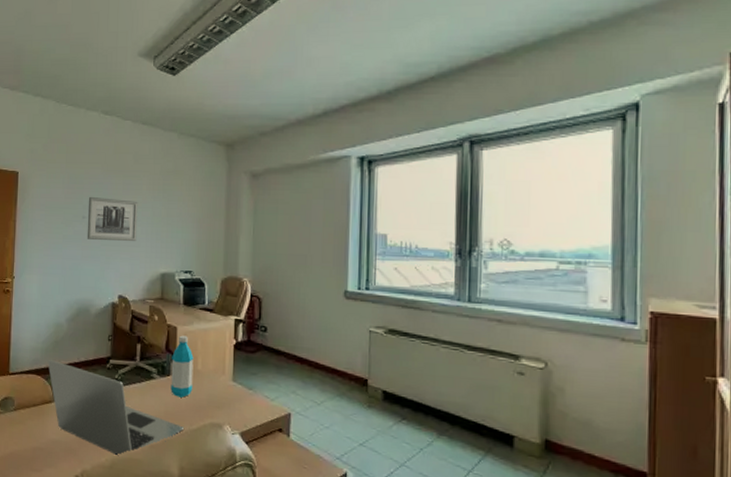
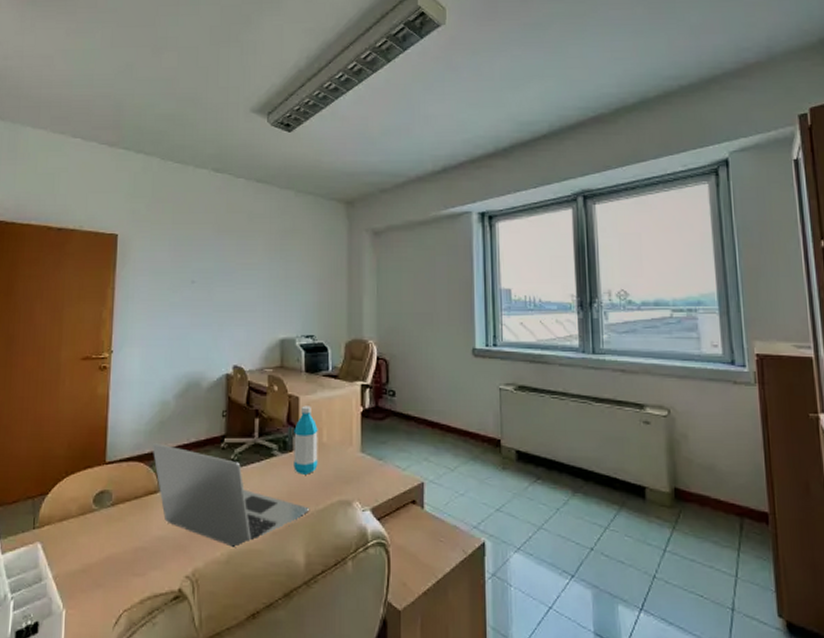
wall art: present [87,196,138,241] -> none [196,259,253,306]

